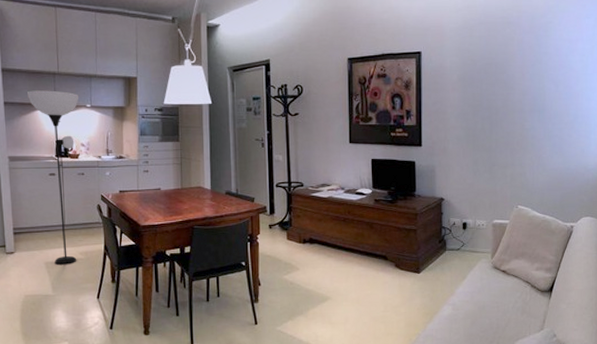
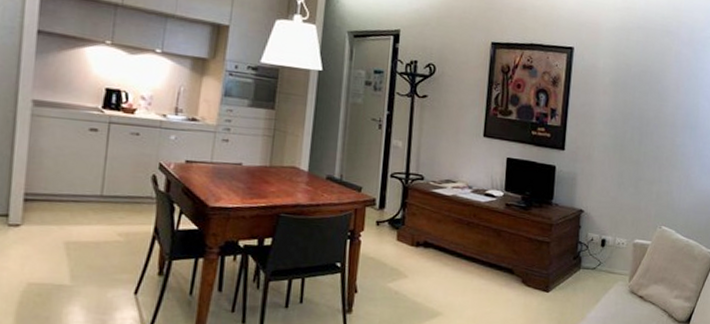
floor lamp: present [27,90,79,264] -> none [74,20,146,246]

